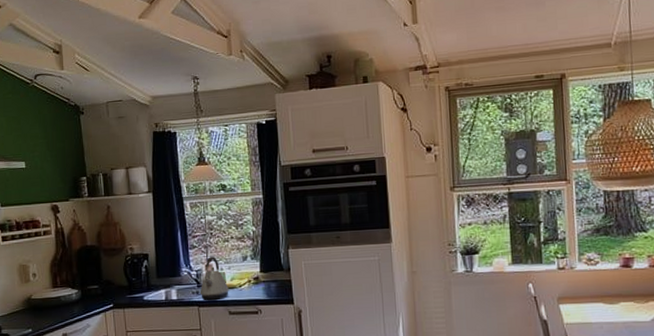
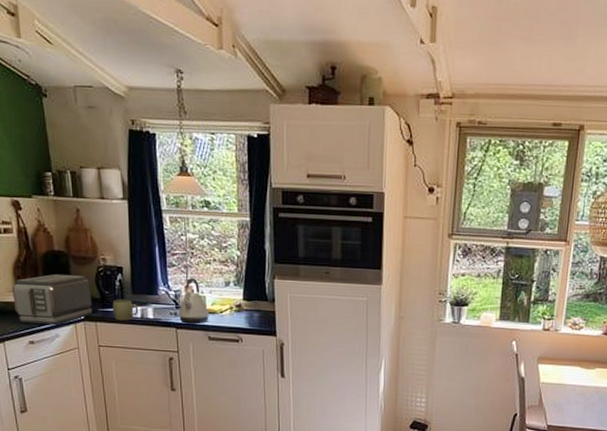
toaster: none [49,266,121,318] -> present [12,274,92,325]
mug: none [139,283,163,305] -> present [112,299,139,321]

